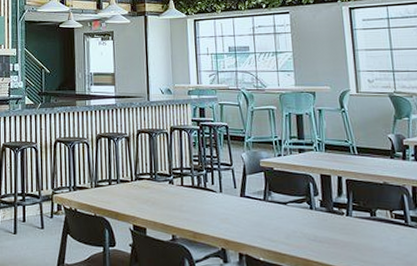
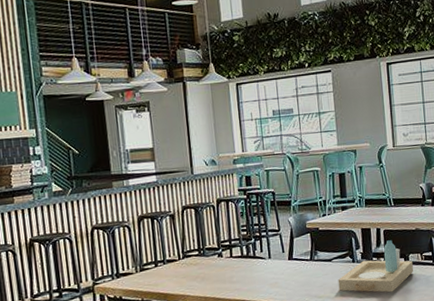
serving tray: none [293,191,381,249] -> present [338,240,413,293]

